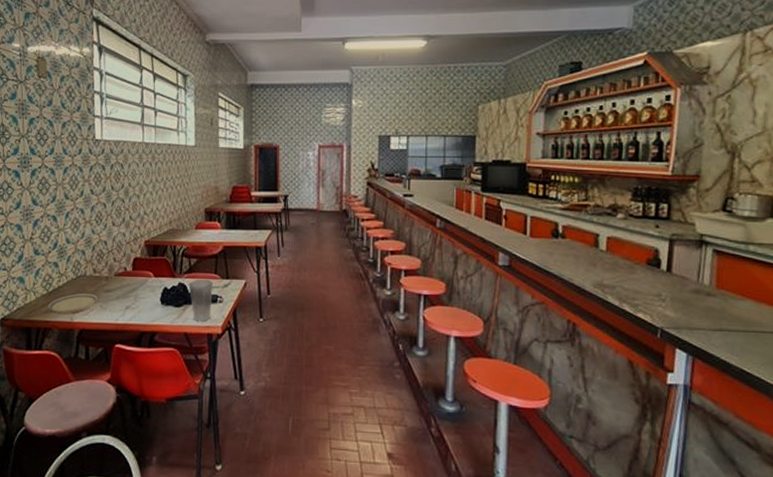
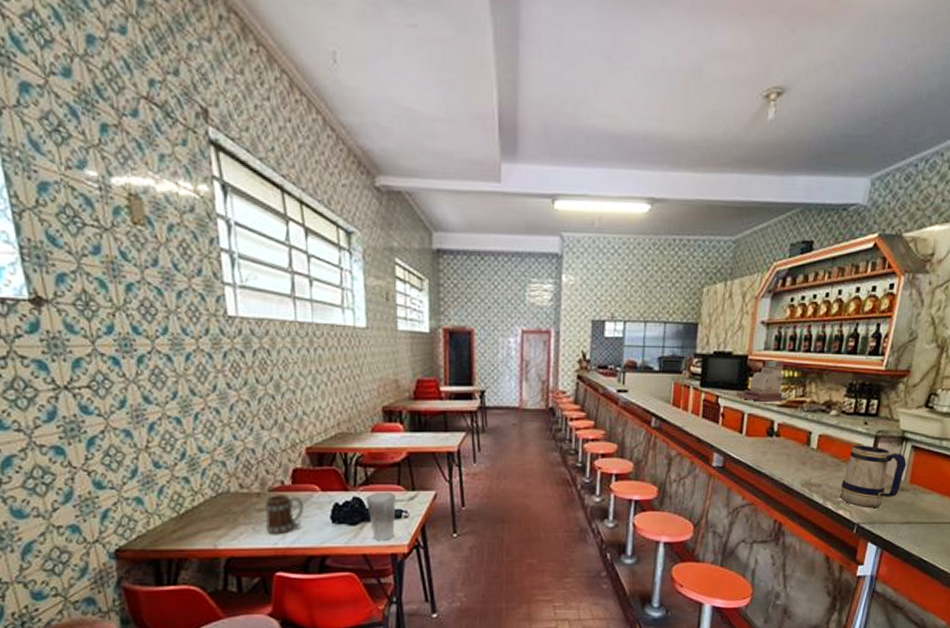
plate: present [48,293,98,314] -> none [180,513,248,540]
beer mug: none [110,278,141,313] -> present [264,493,304,535]
cash register: none [517,167,565,206] -> present [736,360,785,402]
beer mug: none [637,248,710,313] -> present [840,445,907,508]

